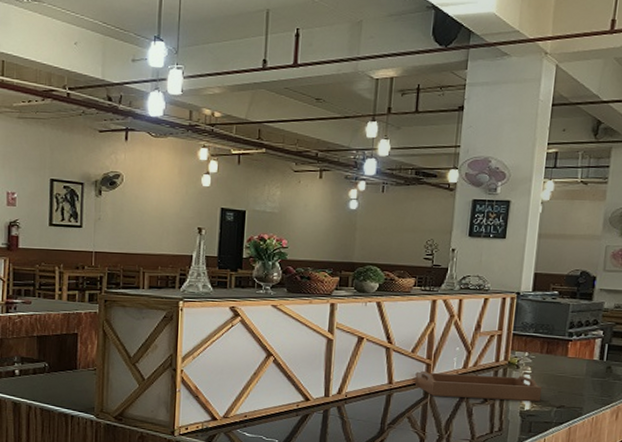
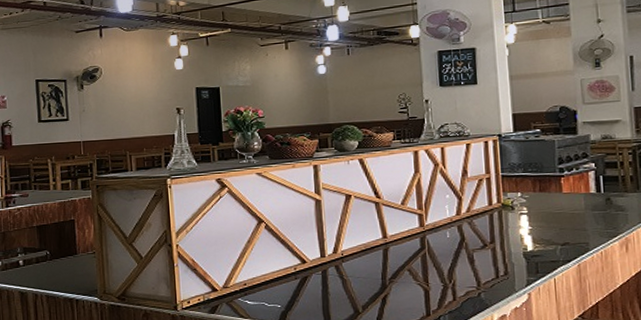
serving tray: present [414,370,543,401] -> none [409,216,543,246]

